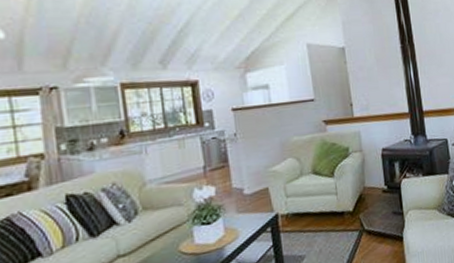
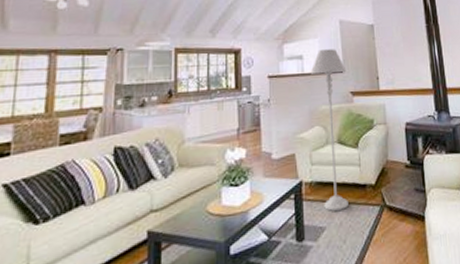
floor lamp: none [278,76,327,240] -> present [310,49,349,211]

